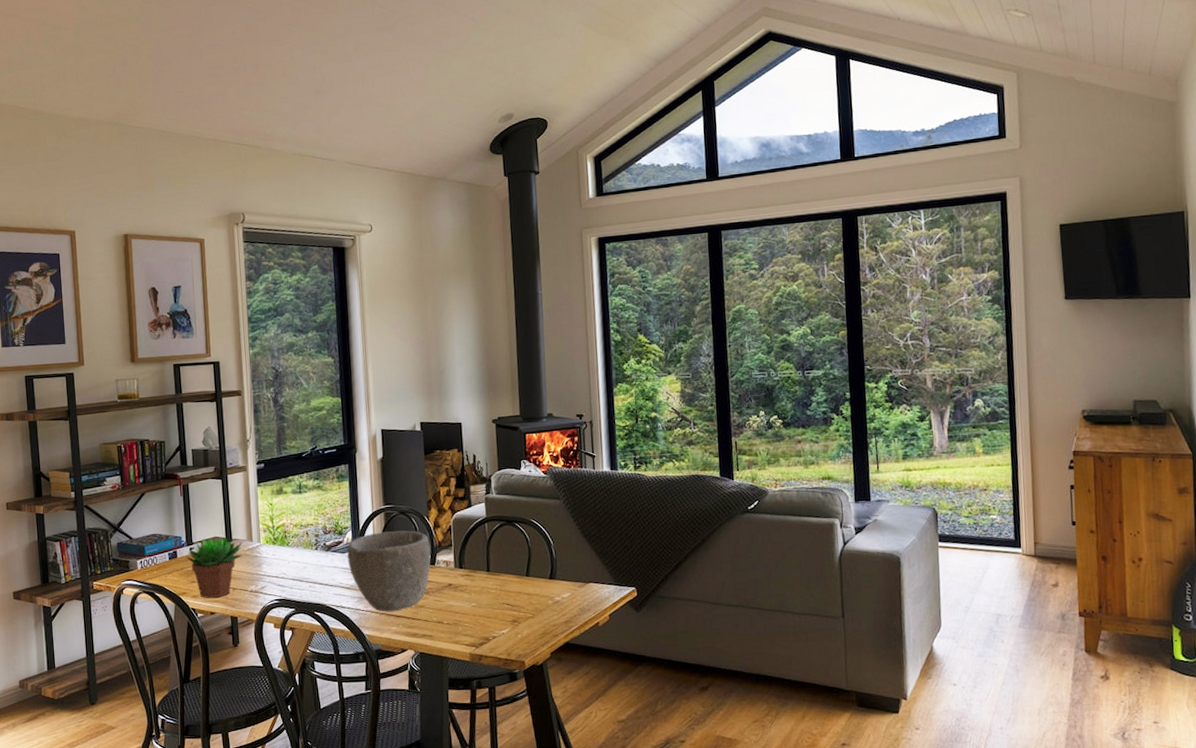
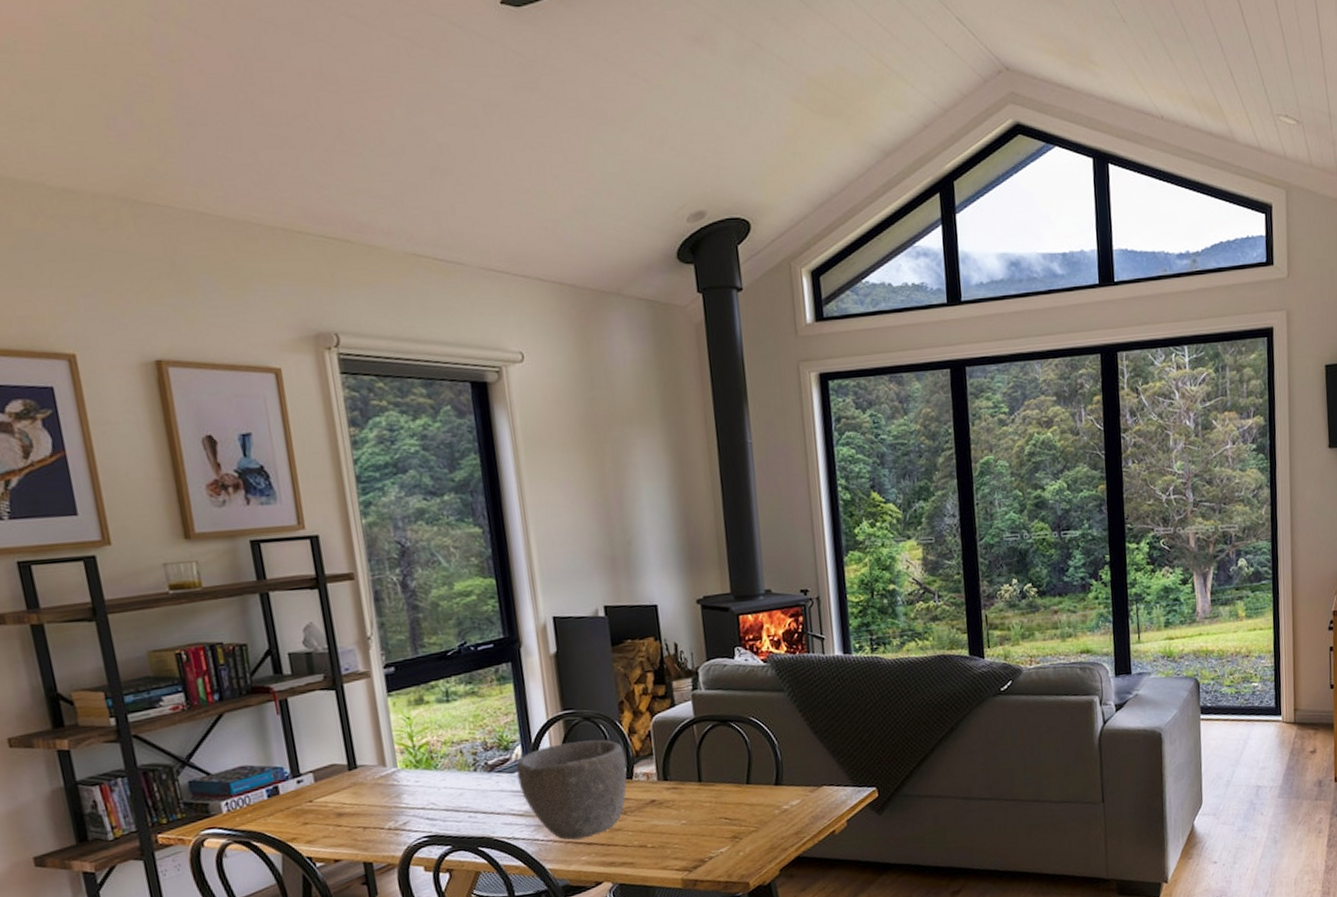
succulent plant: present [186,537,243,599] -> none [292,764,373,844]

